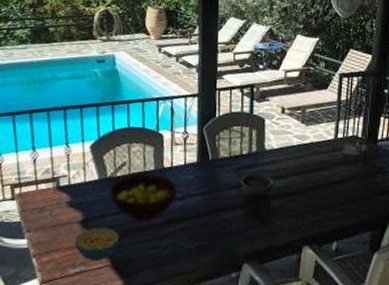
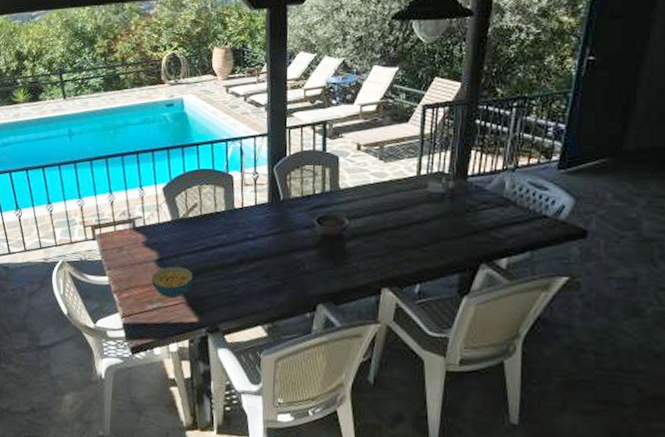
fruit bowl: present [109,174,178,222] -> none [182,215,249,261]

